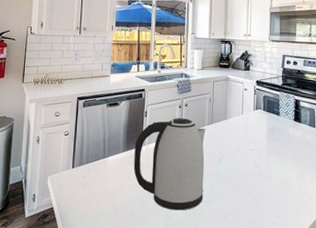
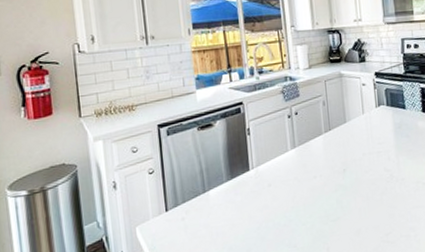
kettle: present [133,118,206,211] -> none [240,129,331,237]

